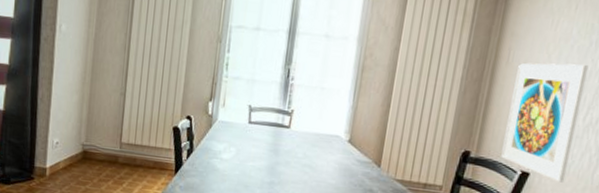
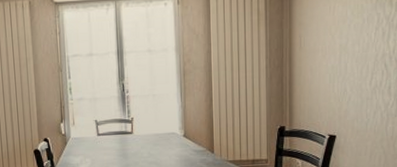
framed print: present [501,62,589,183] -> none [310,39,365,139]

